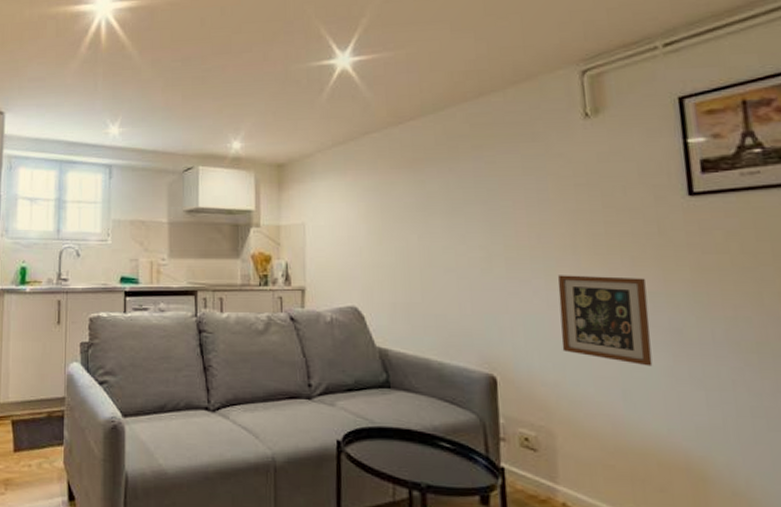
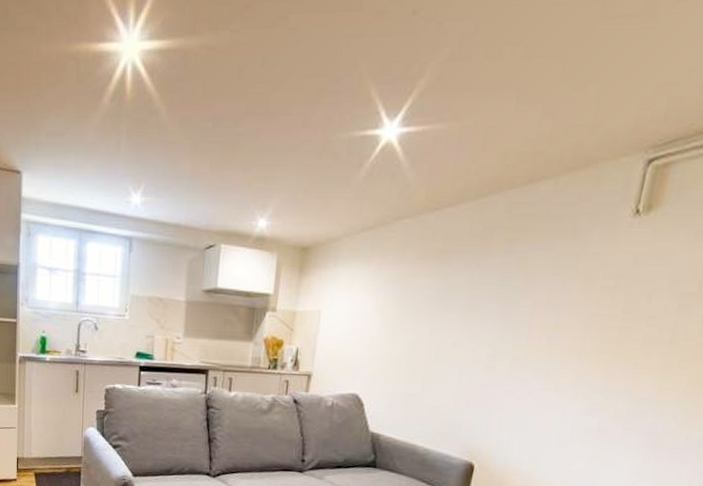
picture frame: present [557,275,653,366] -> none [541,377,641,465]

